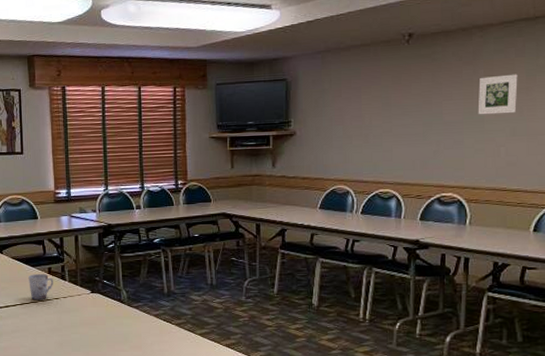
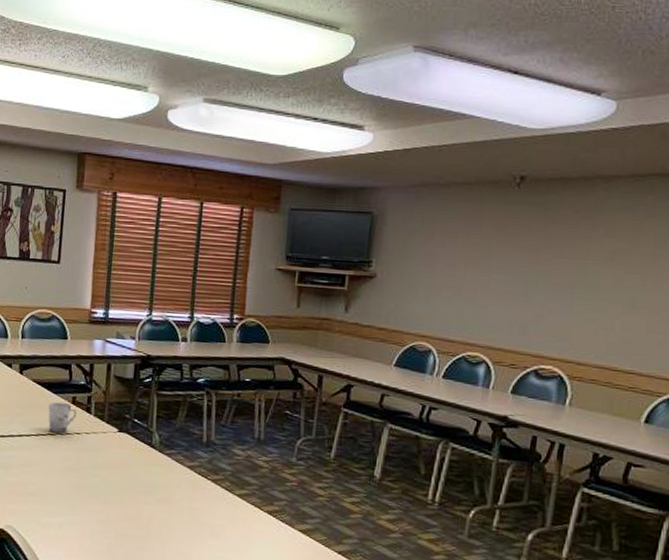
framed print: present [478,74,518,115] -> none [592,236,644,282]

